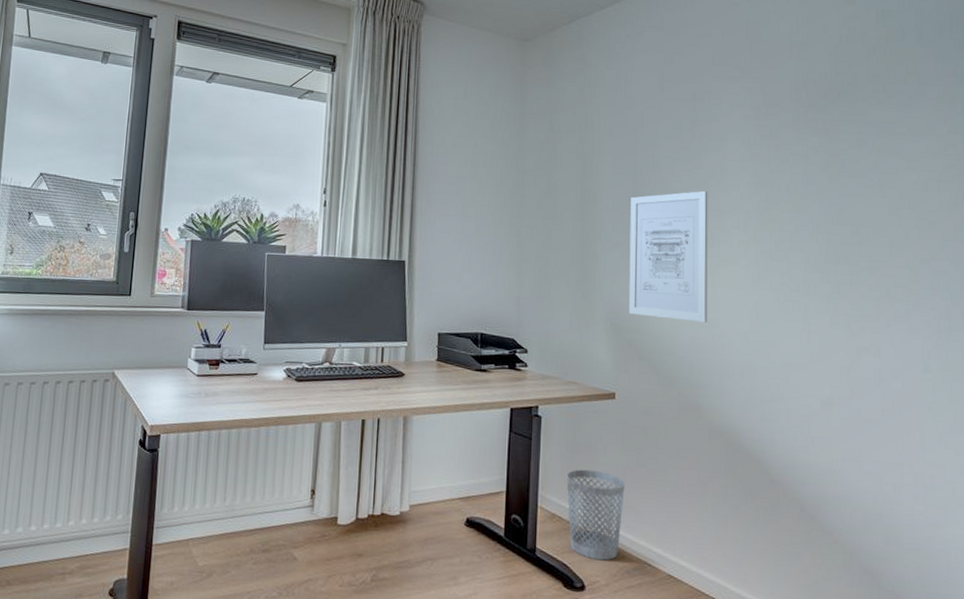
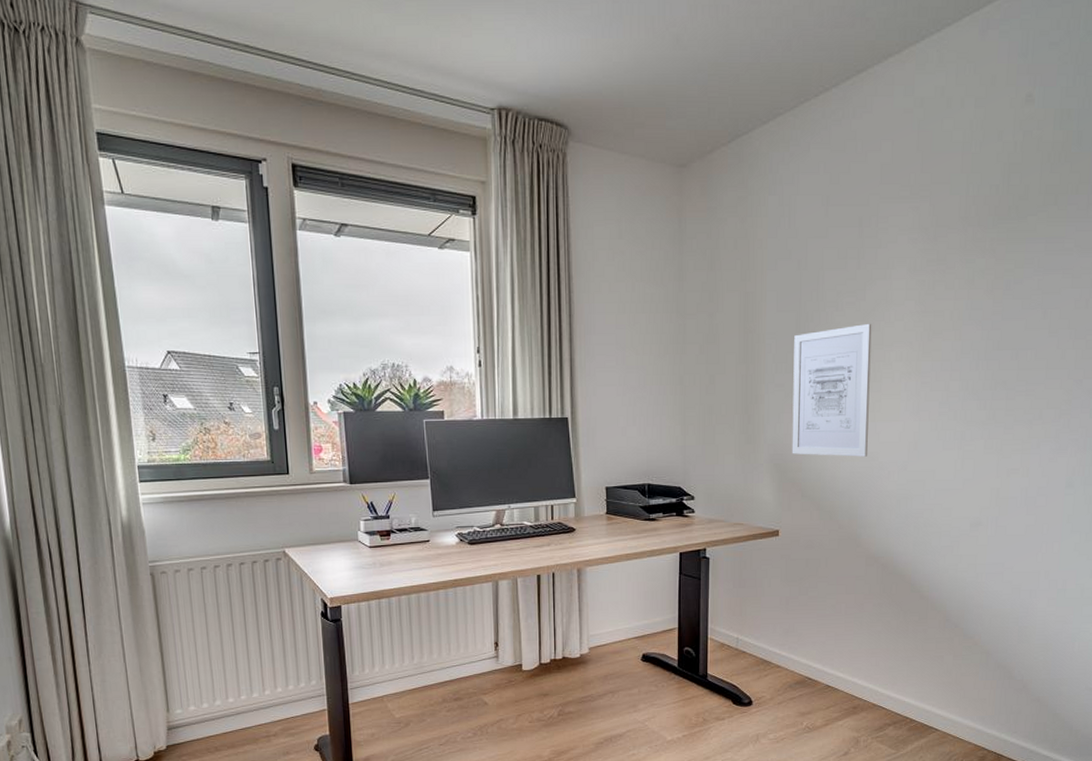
wastebasket: present [566,469,625,561] -> none [734,602,788,679]

